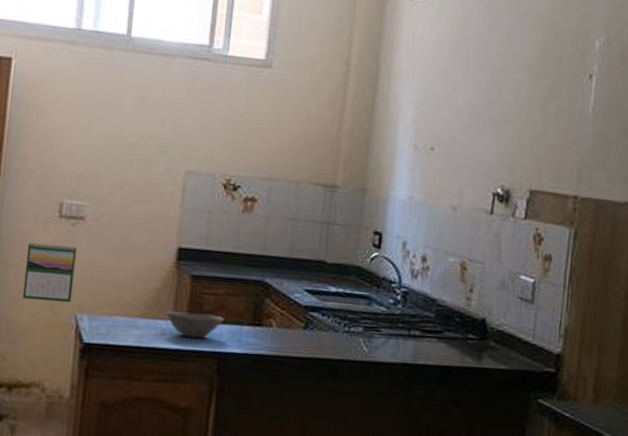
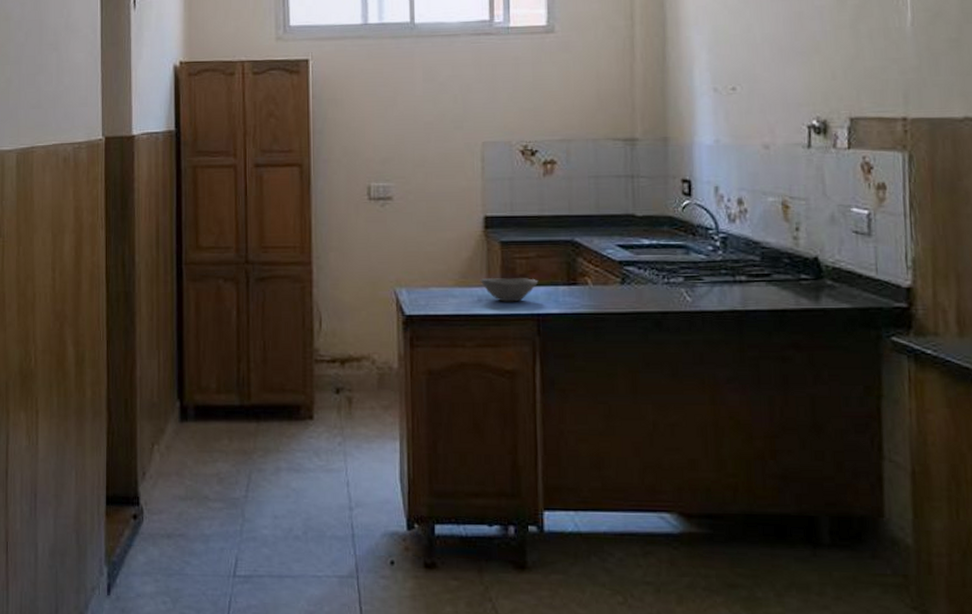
calendar: present [22,242,77,303] -> none [343,224,389,279]

